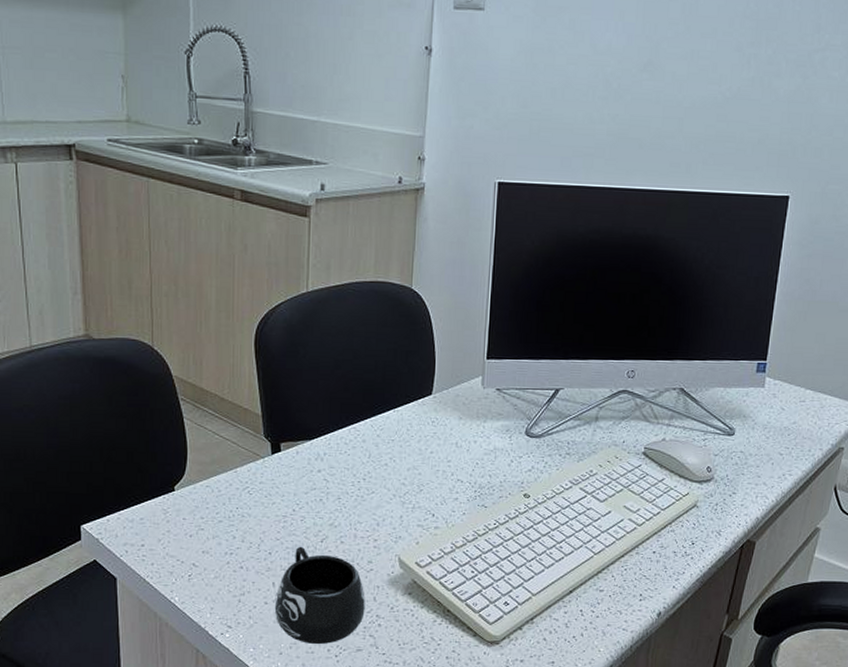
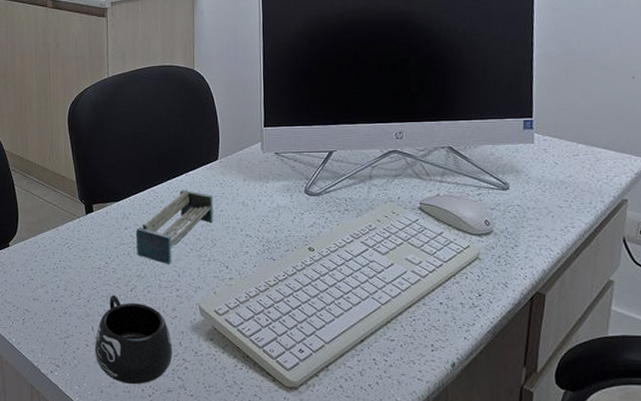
shelf: none [330,427,423,512] -> present [135,189,214,264]

